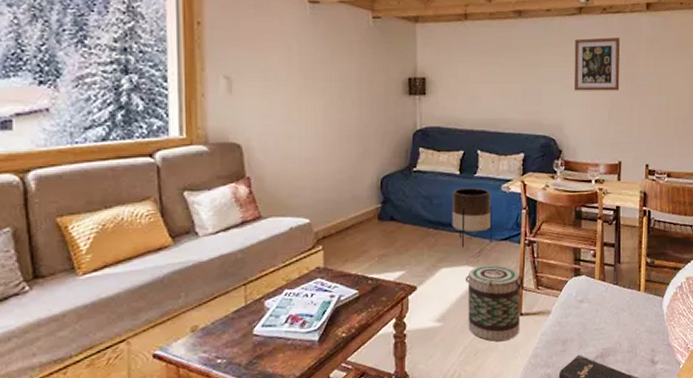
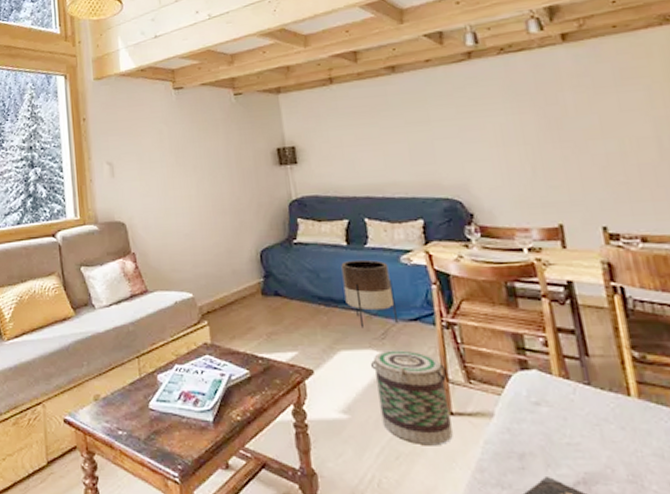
wall art: present [574,37,620,91] -> none [467,78,542,145]

